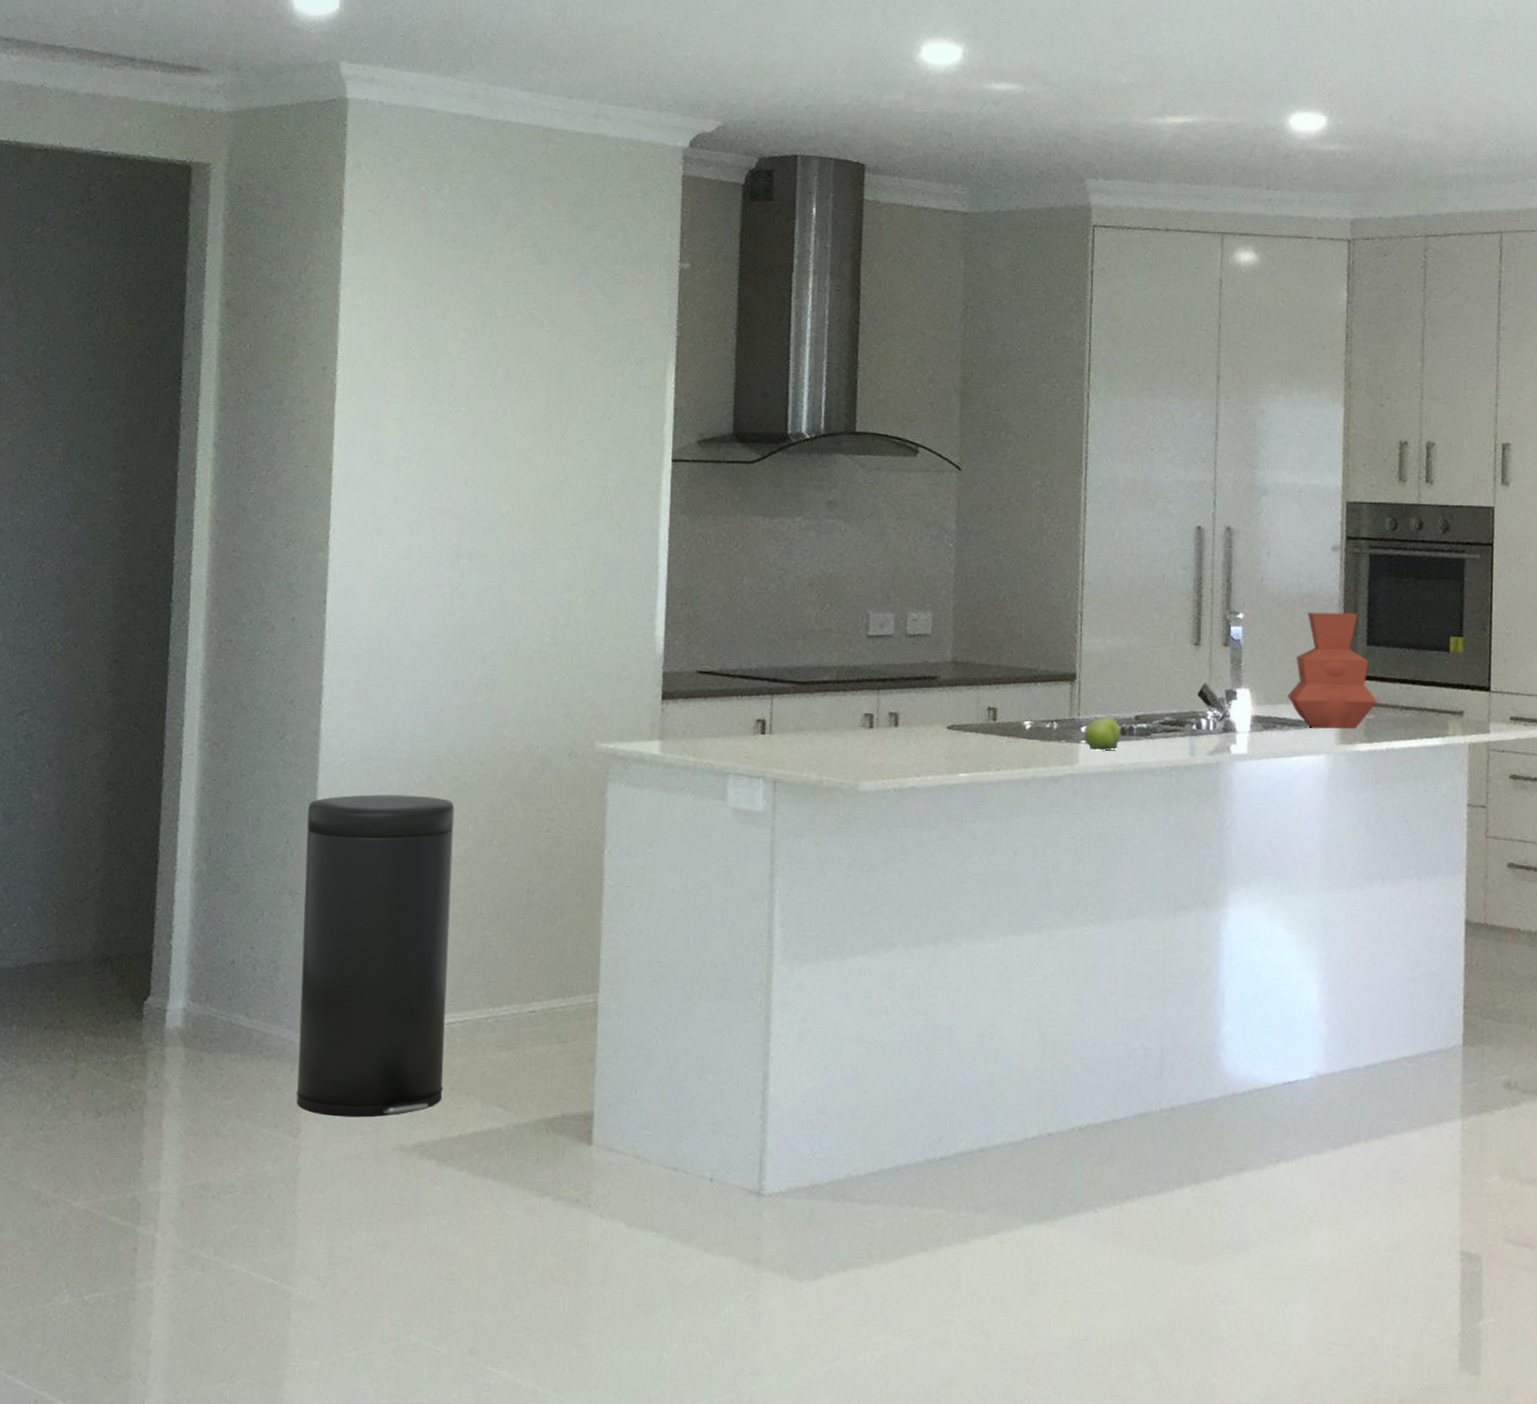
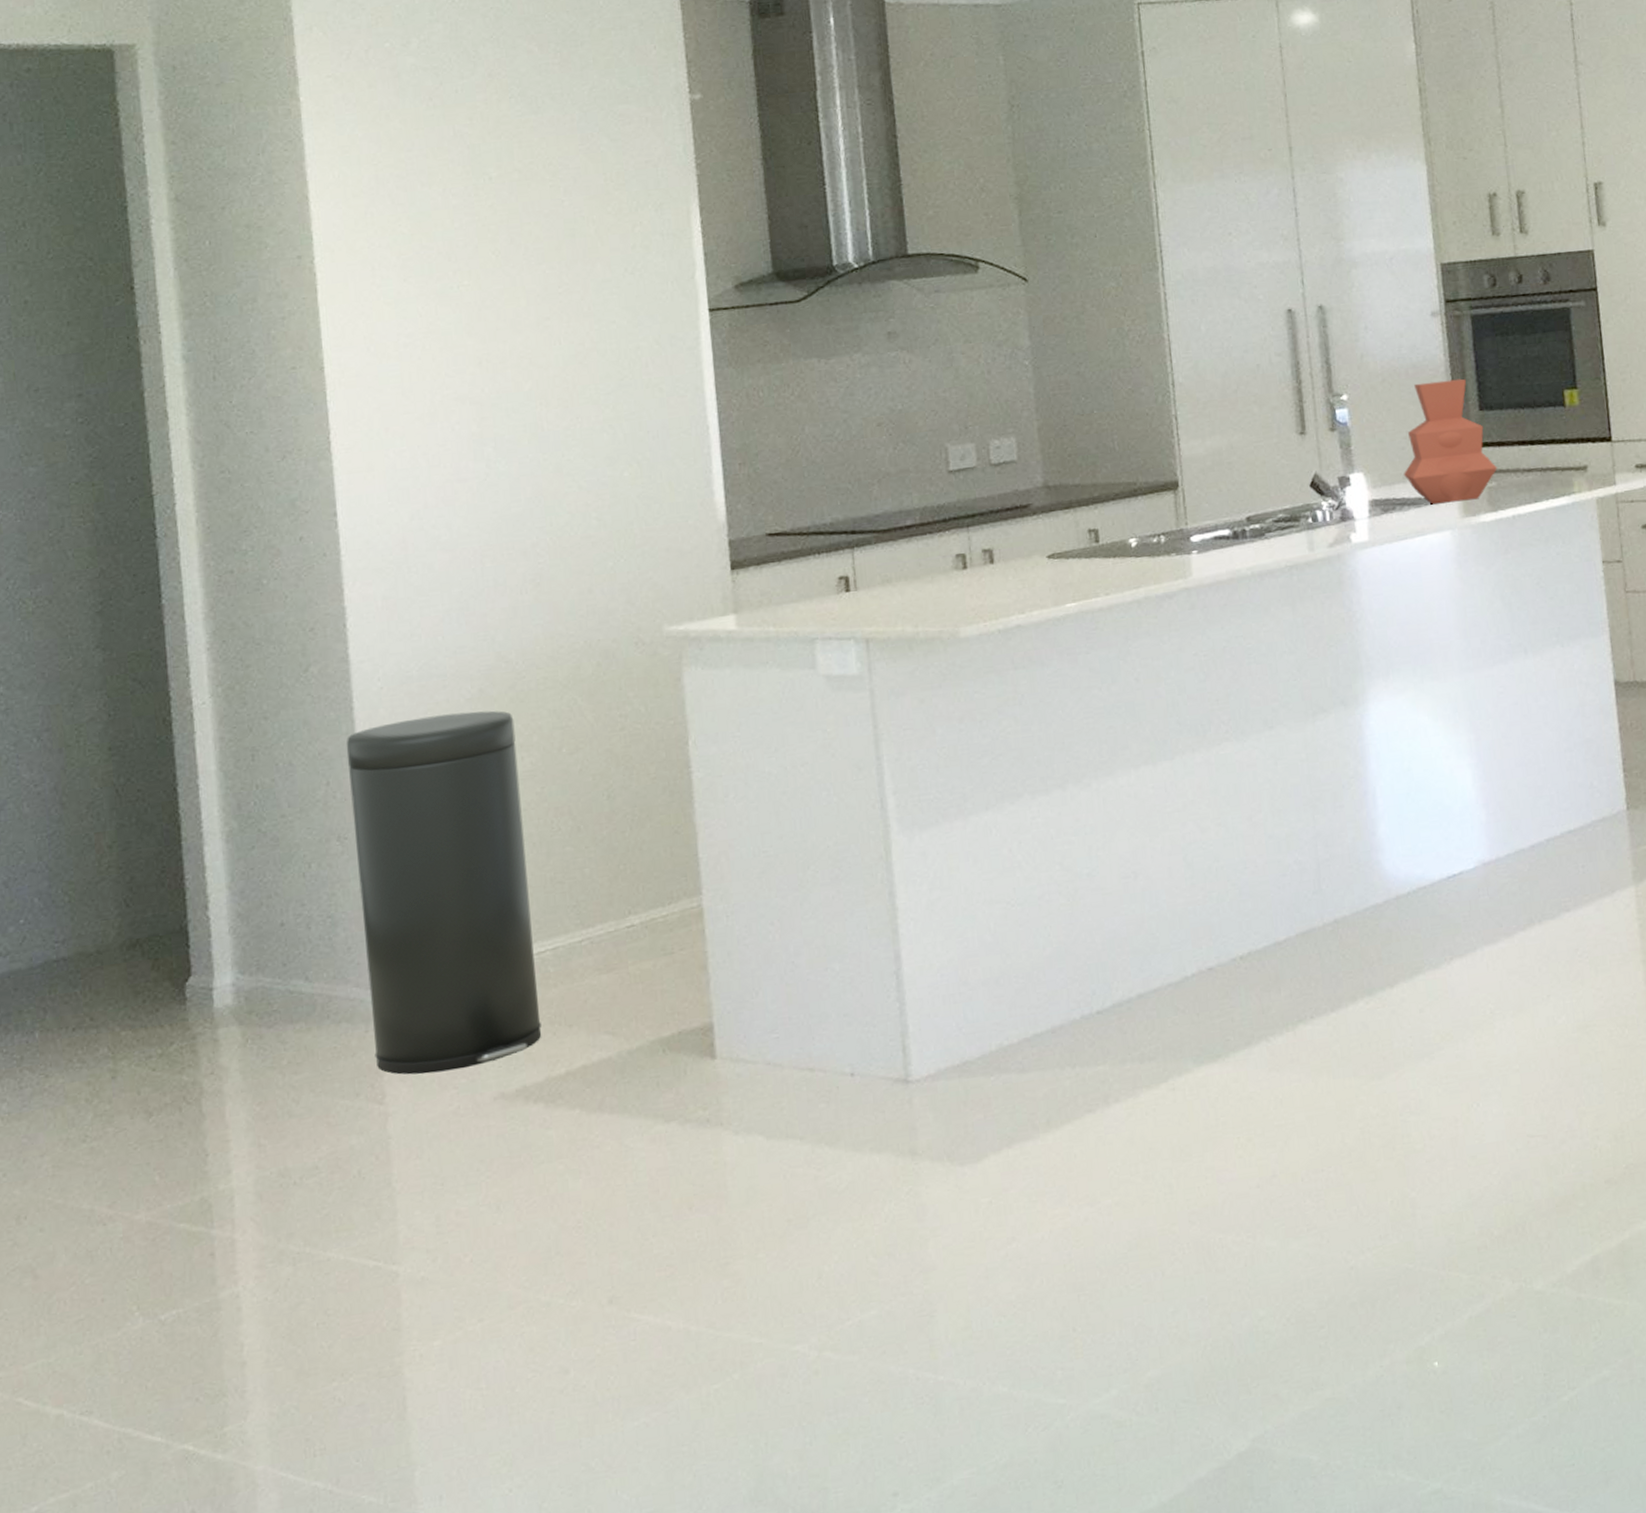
fruit: present [1084,717,1121,751] -> none [1193,522,1234,560]

